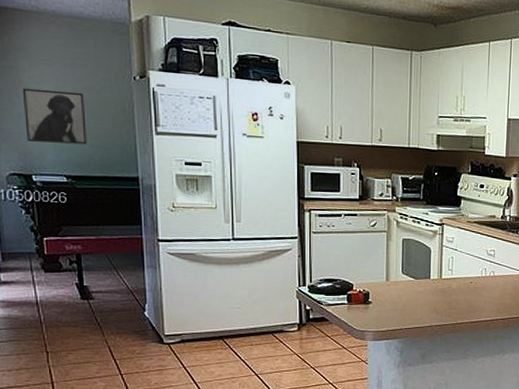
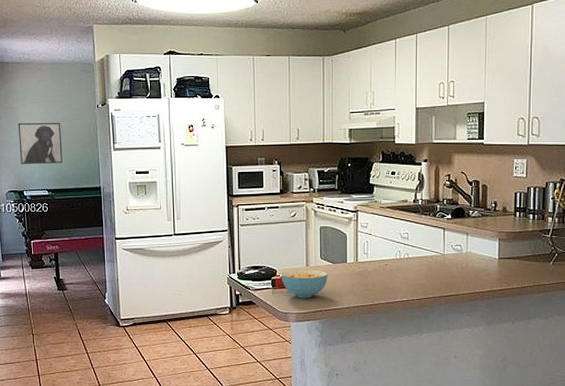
cereal bowl: none [358,284,409,316] -> present [281,270,328,298]

